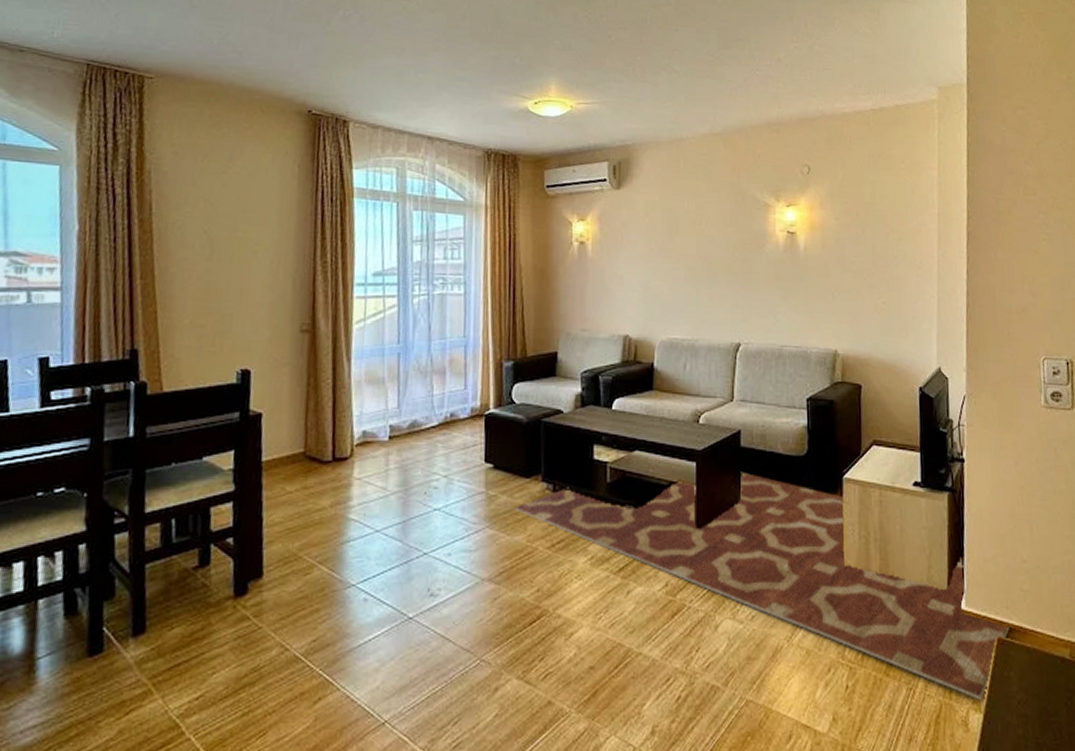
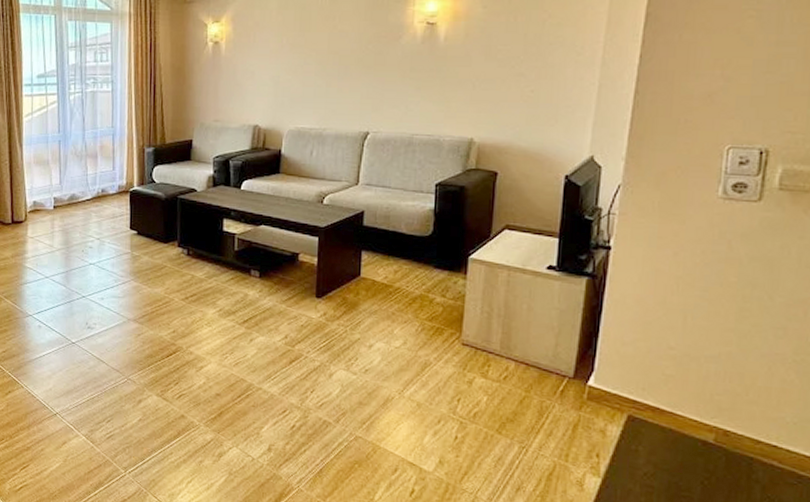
rug: present [513,471,1011,701] -> none [153,247,646,467]

